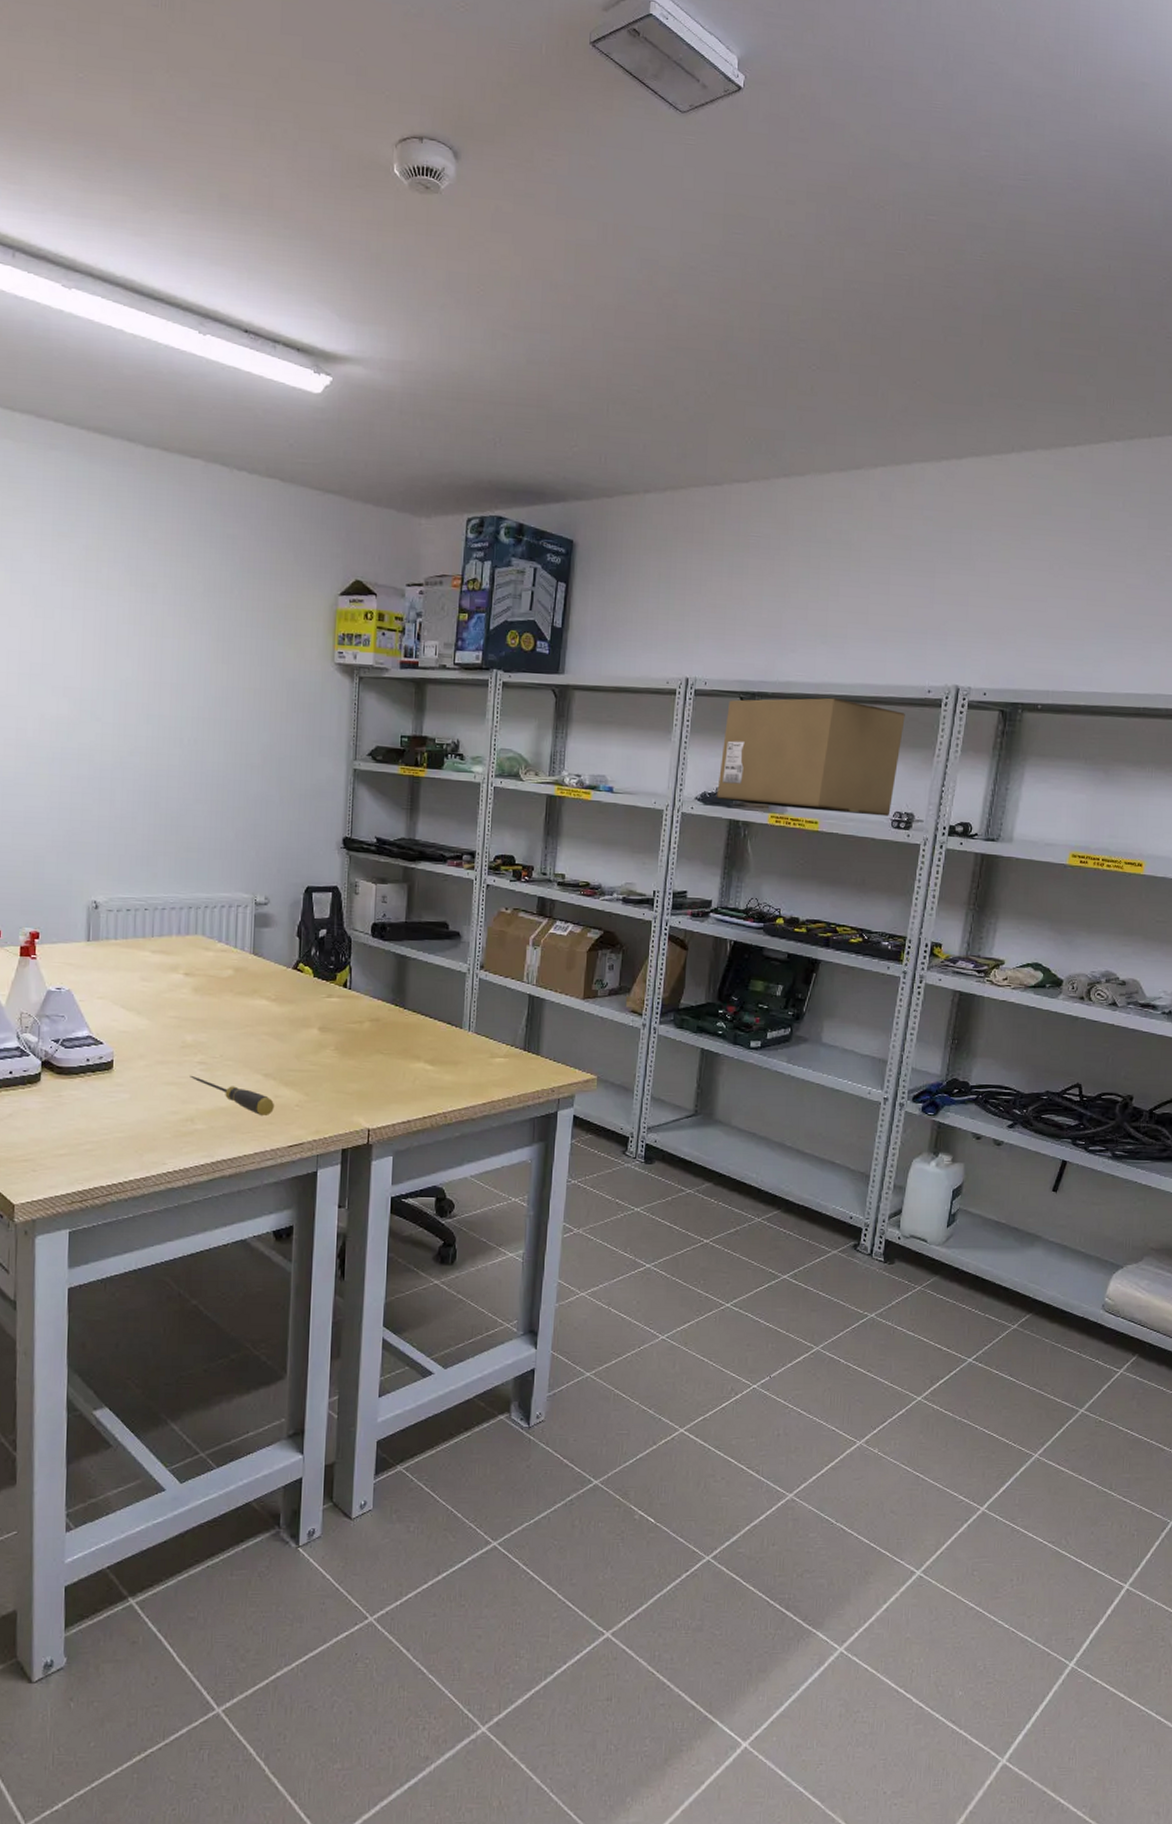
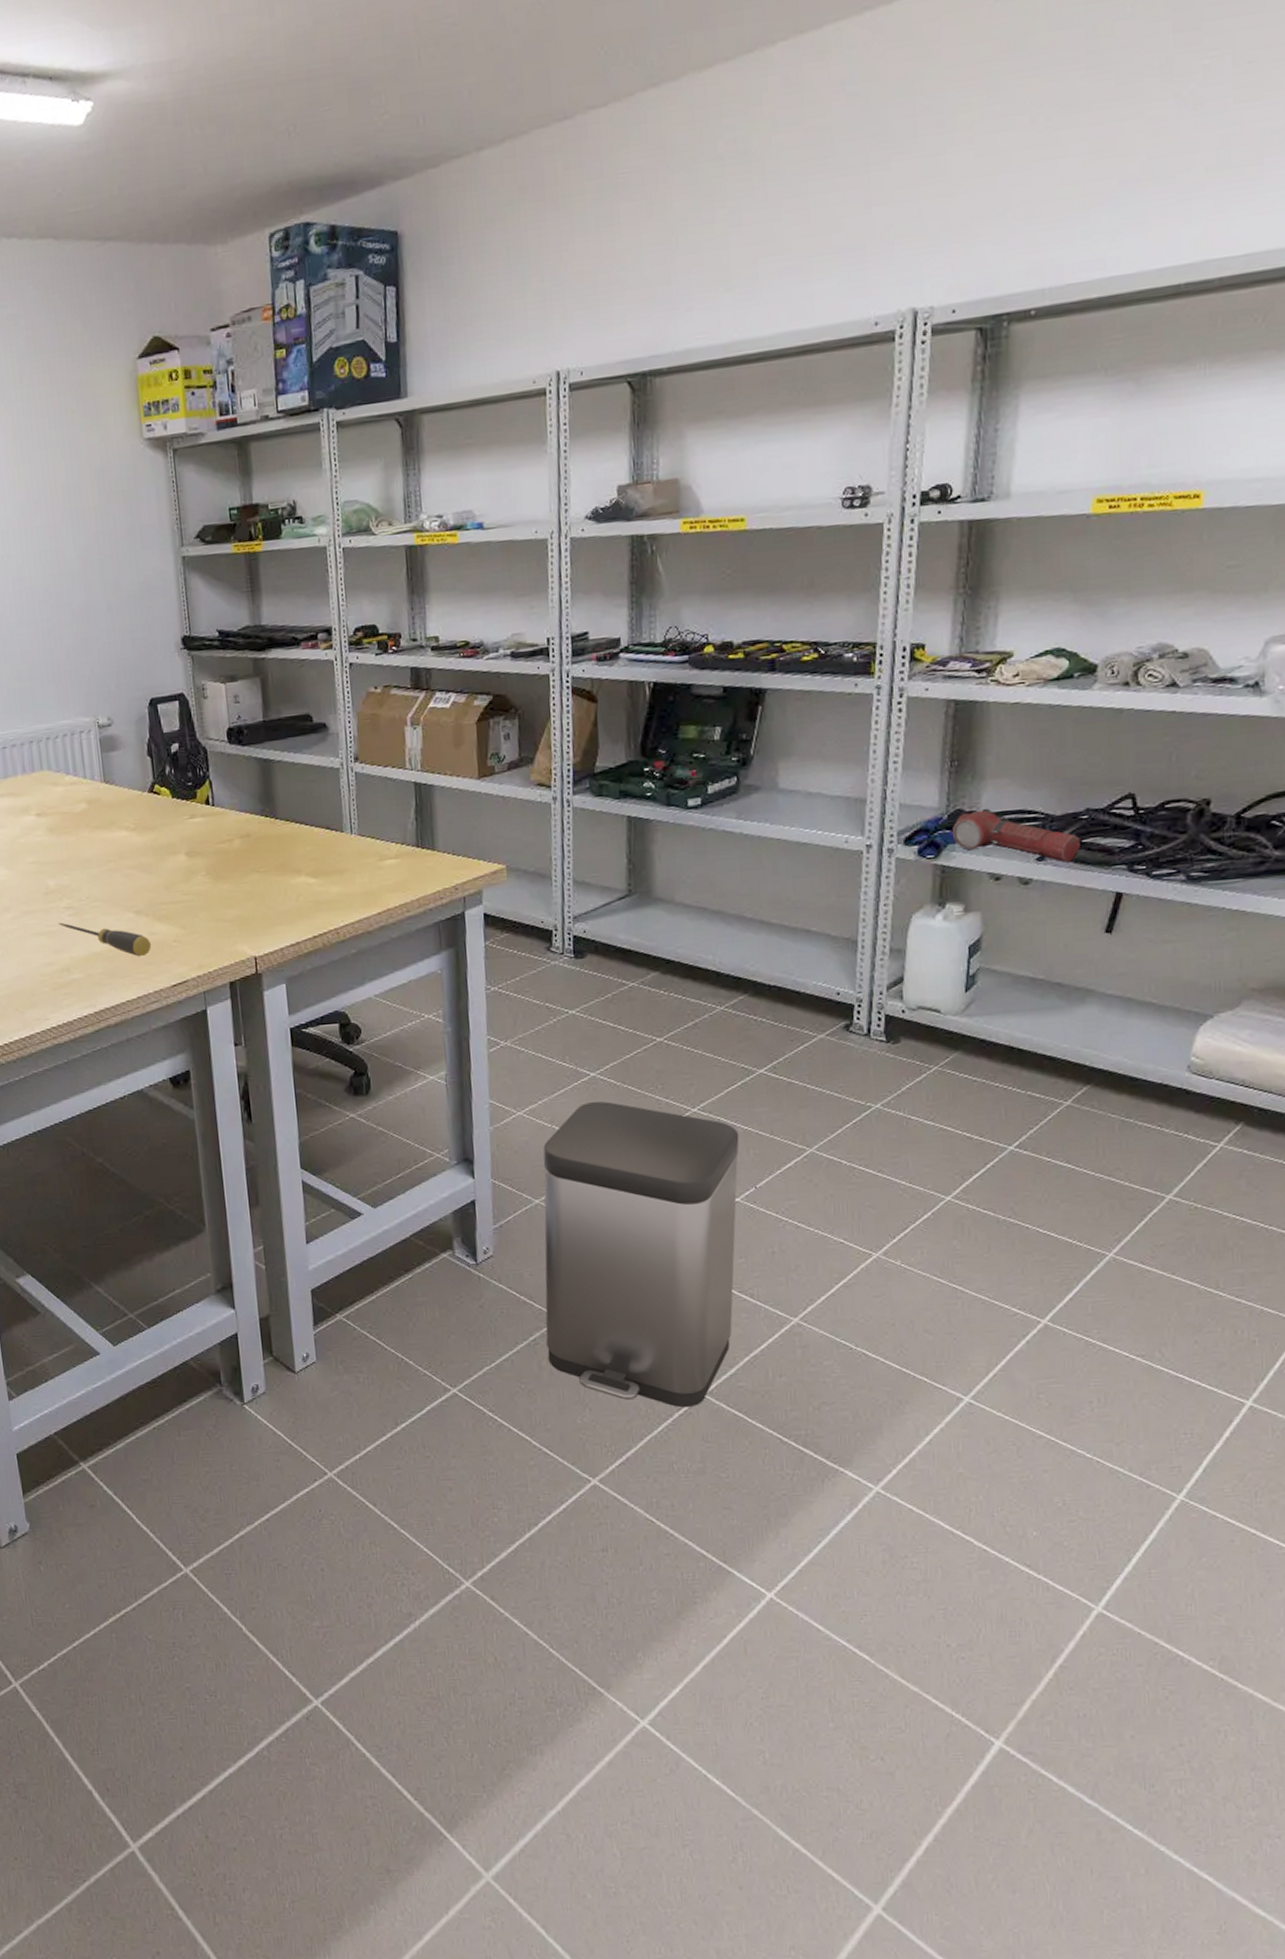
pedal bin: none [580,1290,762,1570] -> present [543,1101,740,1408]
box: present [717,698,905,816] -> none [611,357,847,514]
flashlight: none [948,1080,1040,1132] -> present [951,808,1080,863]

